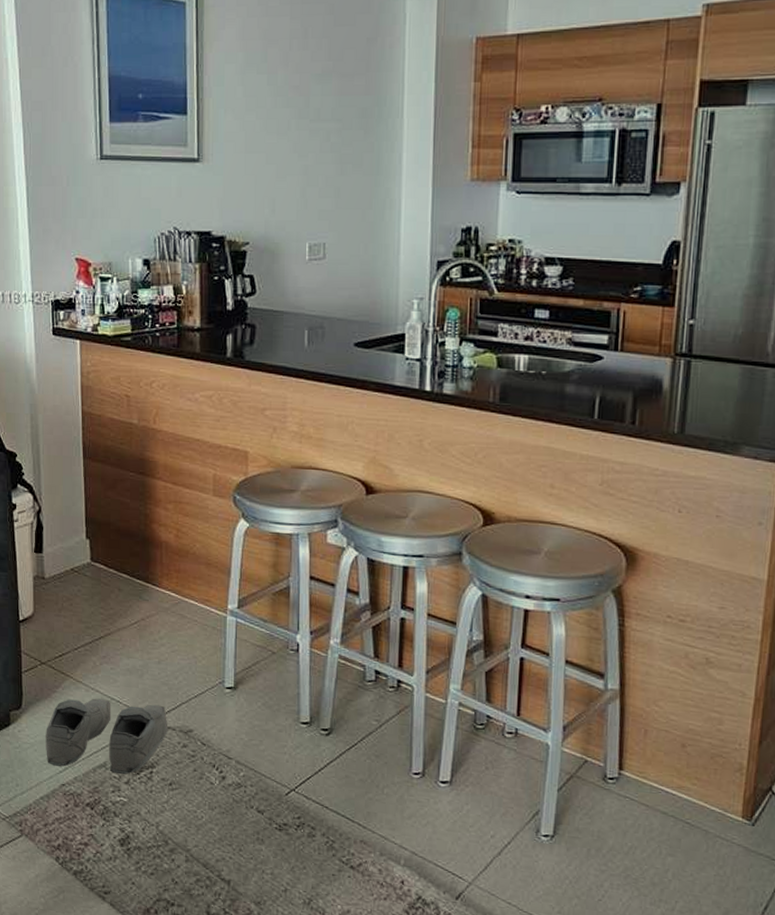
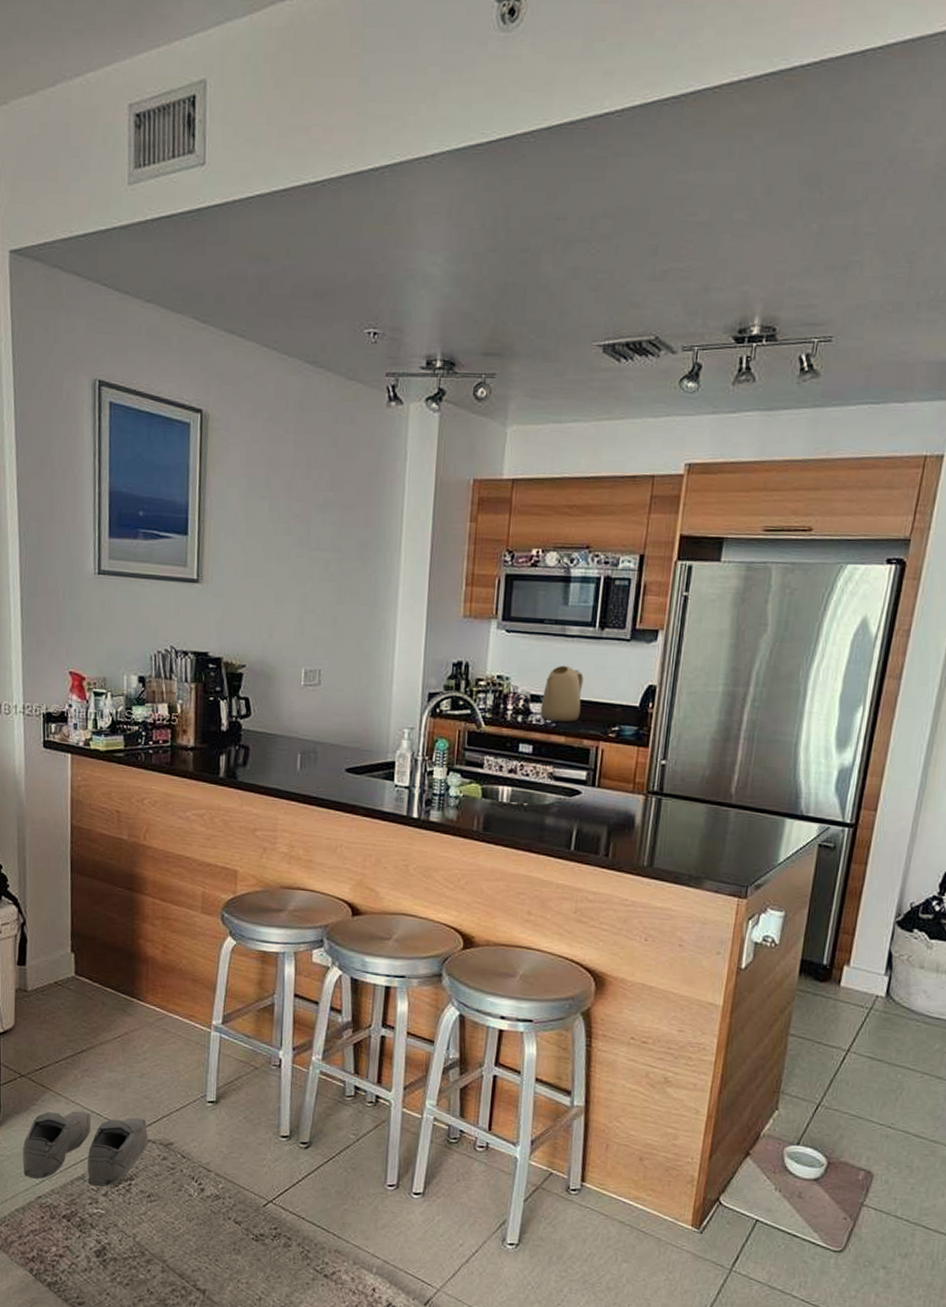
kettle: none [556,226,601,284] -> present [540,666,584,722]

